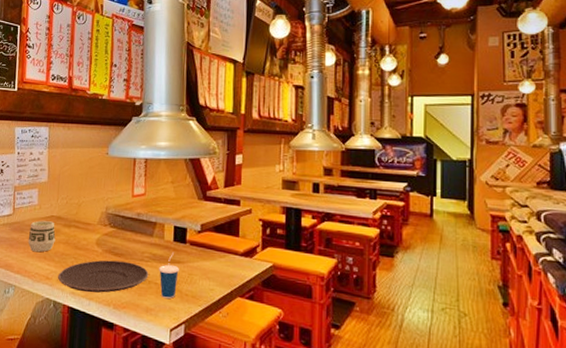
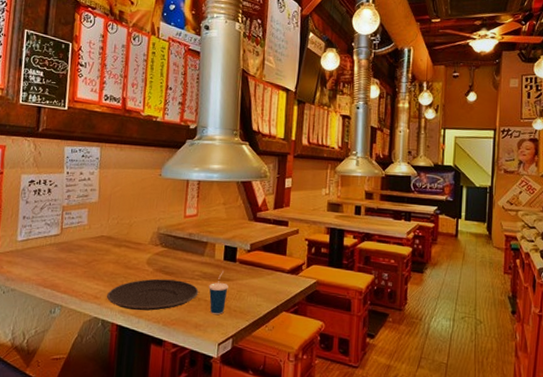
cup: present [28,220,56,253] -> none [76,240,105,272]

